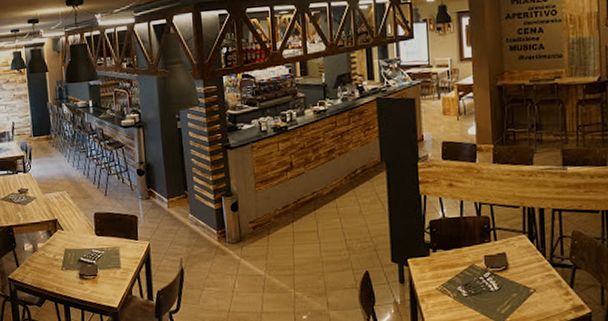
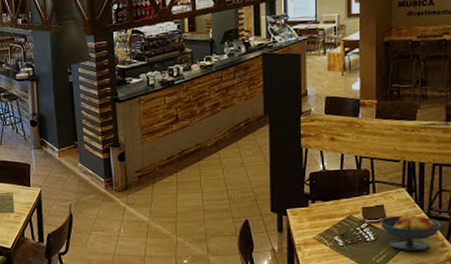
fruit bowl: none [502,261,564,301] -> present [380,214,441,252]

